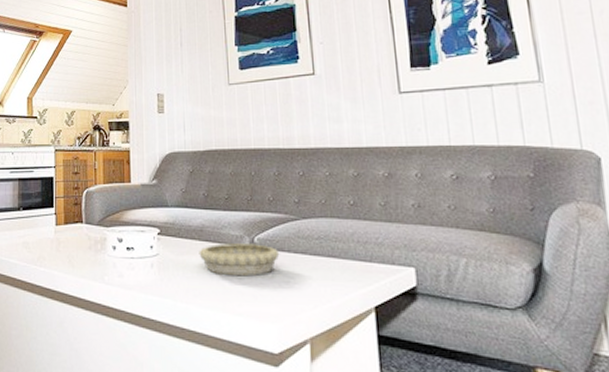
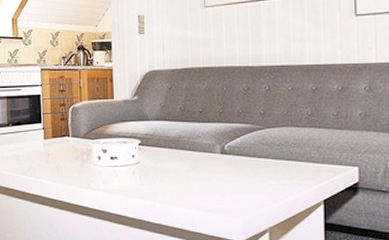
decorative bowl: present [199,243,280,276] -> none [176,151,246,179]

